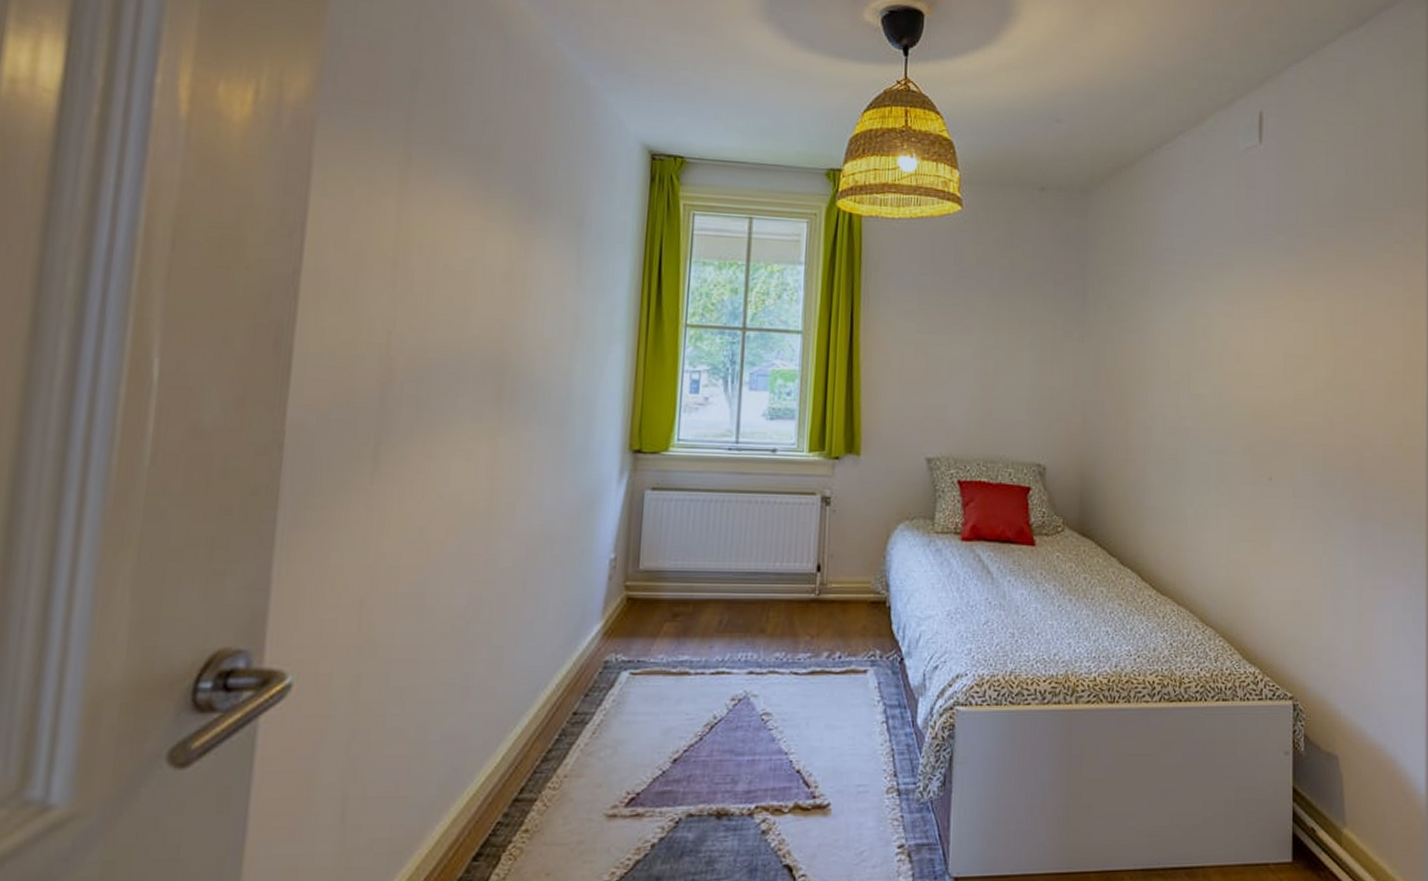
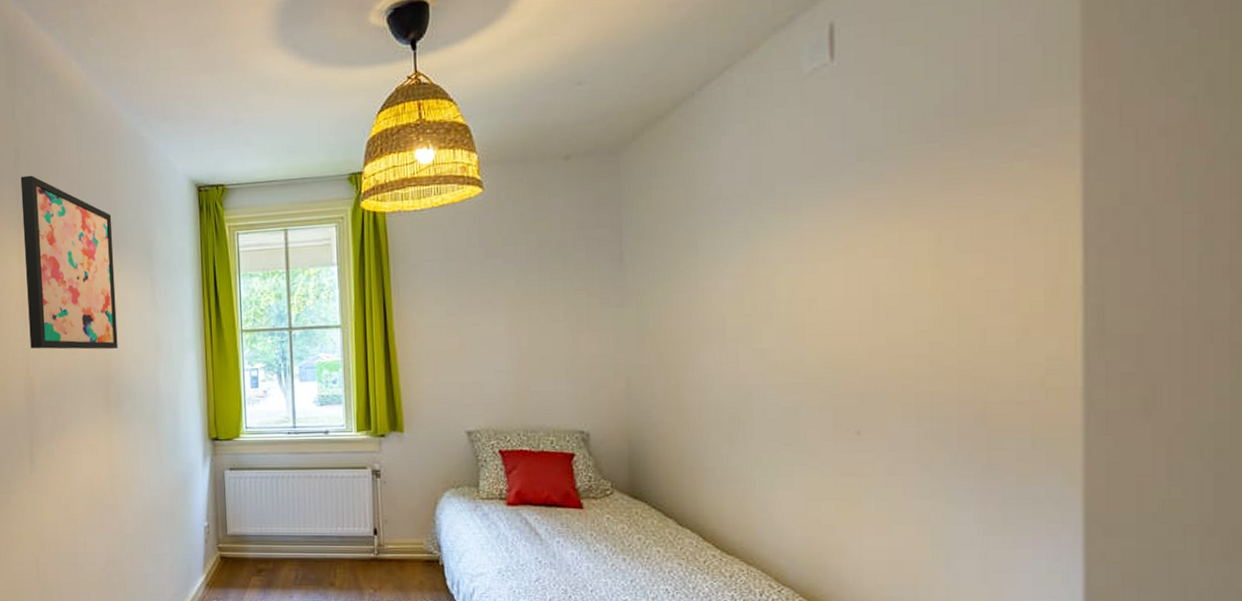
wall art: none [396,102,537,331] -> present [20,175,118,350]

